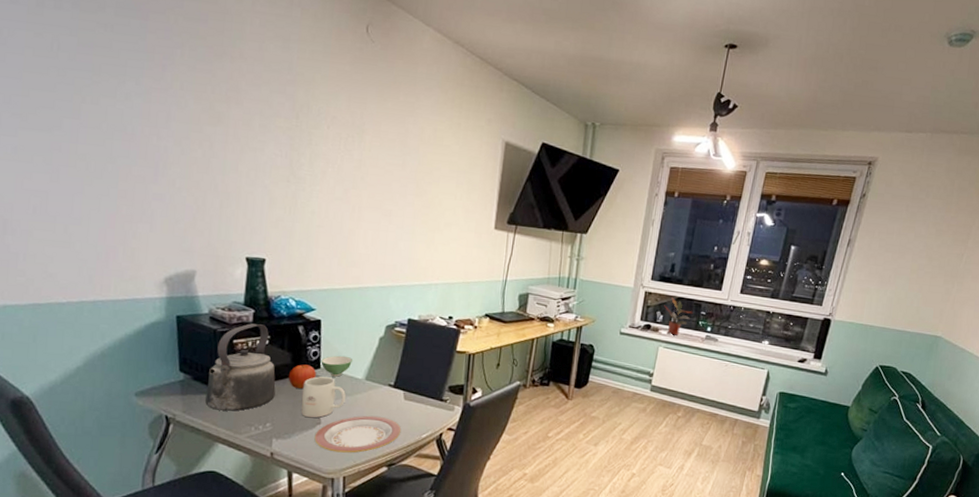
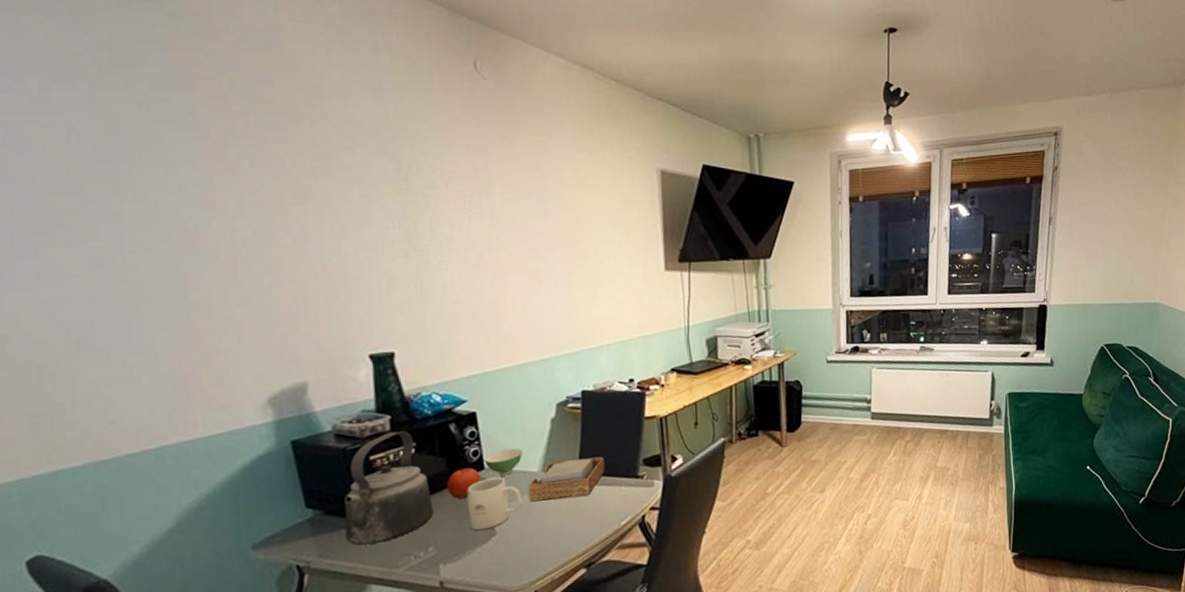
plate: present [314,415,402,453] -> none [491,510,596,565]
napkin holder: none [351,374,417,408] -> present [528,456,605,502]
potted plant: present [664,297,693,336] -> none [869,311,902,353]

